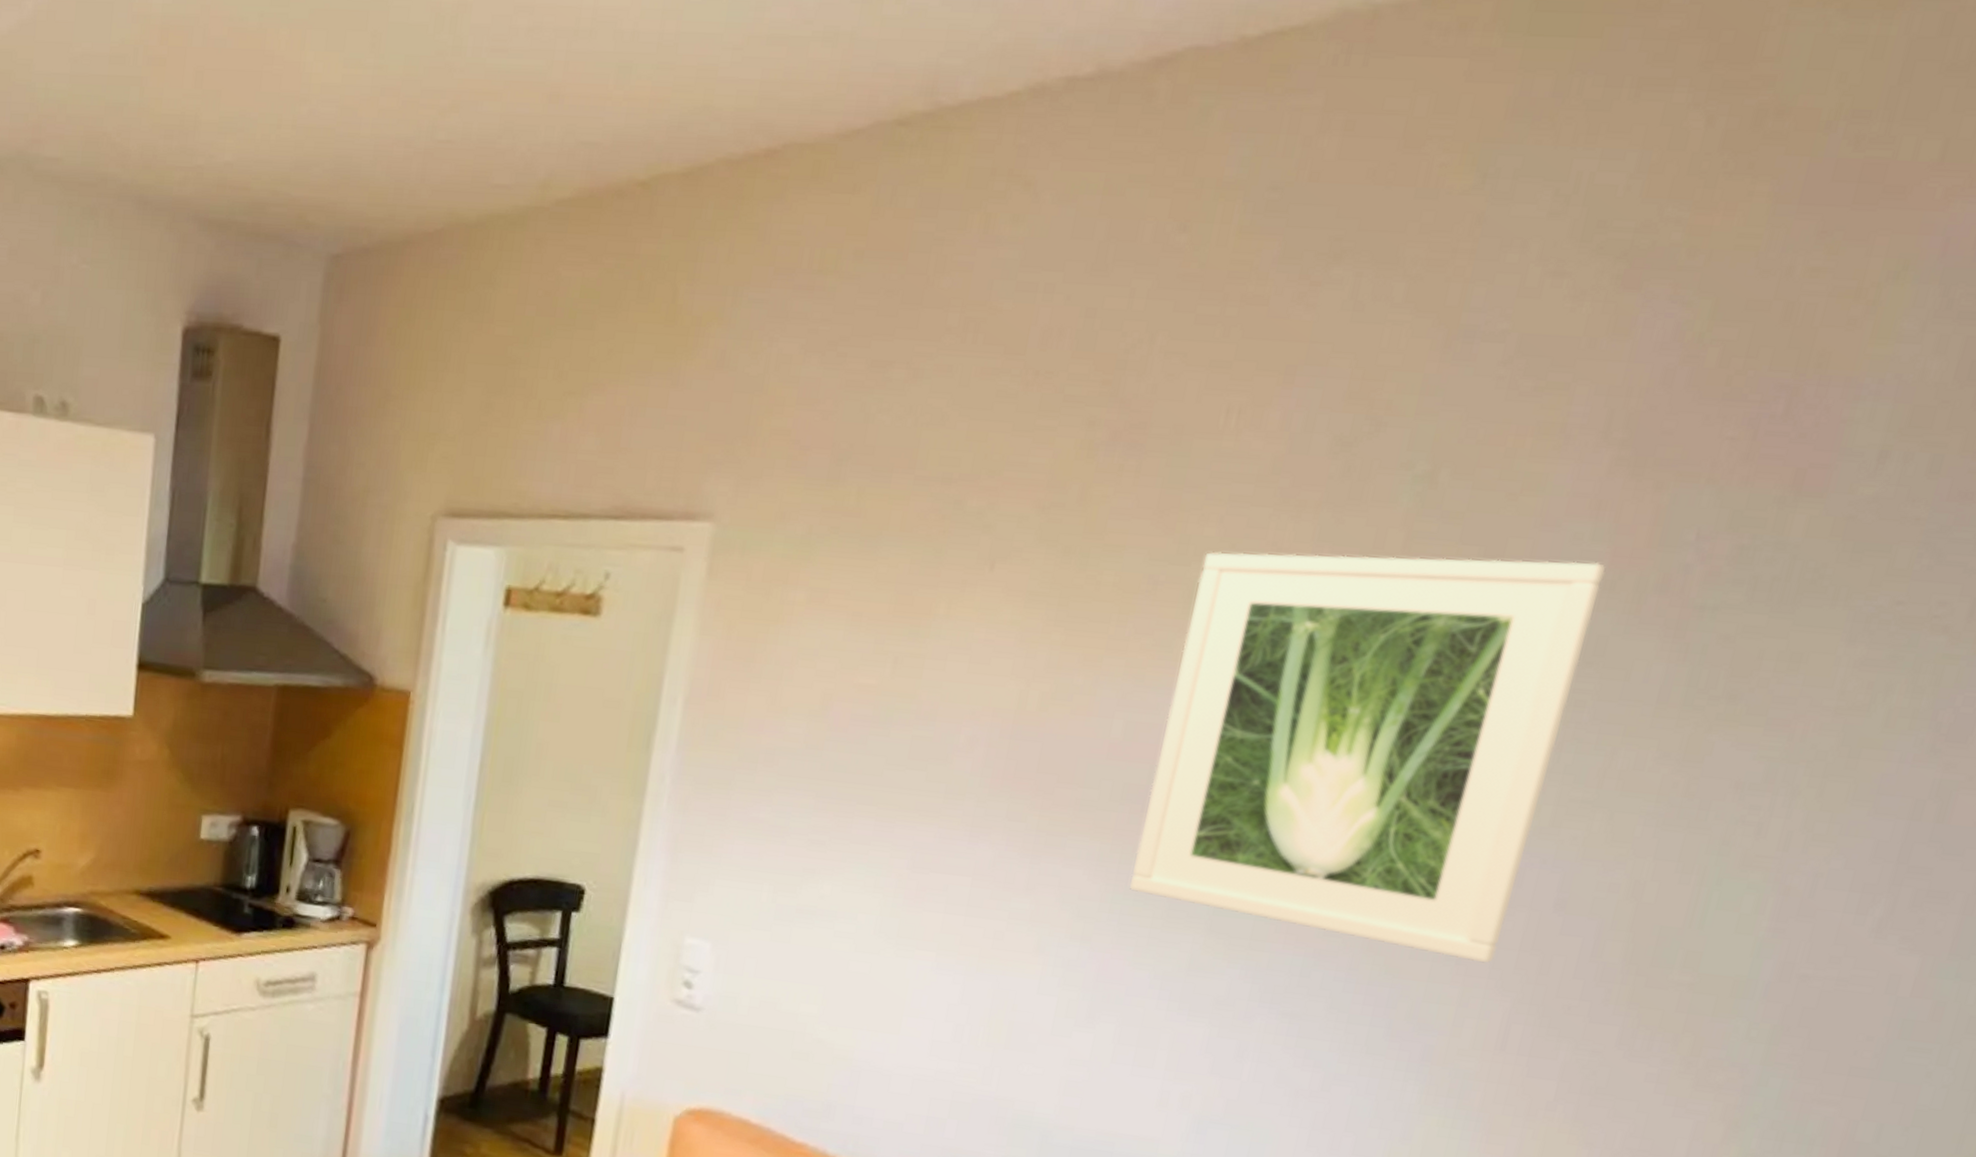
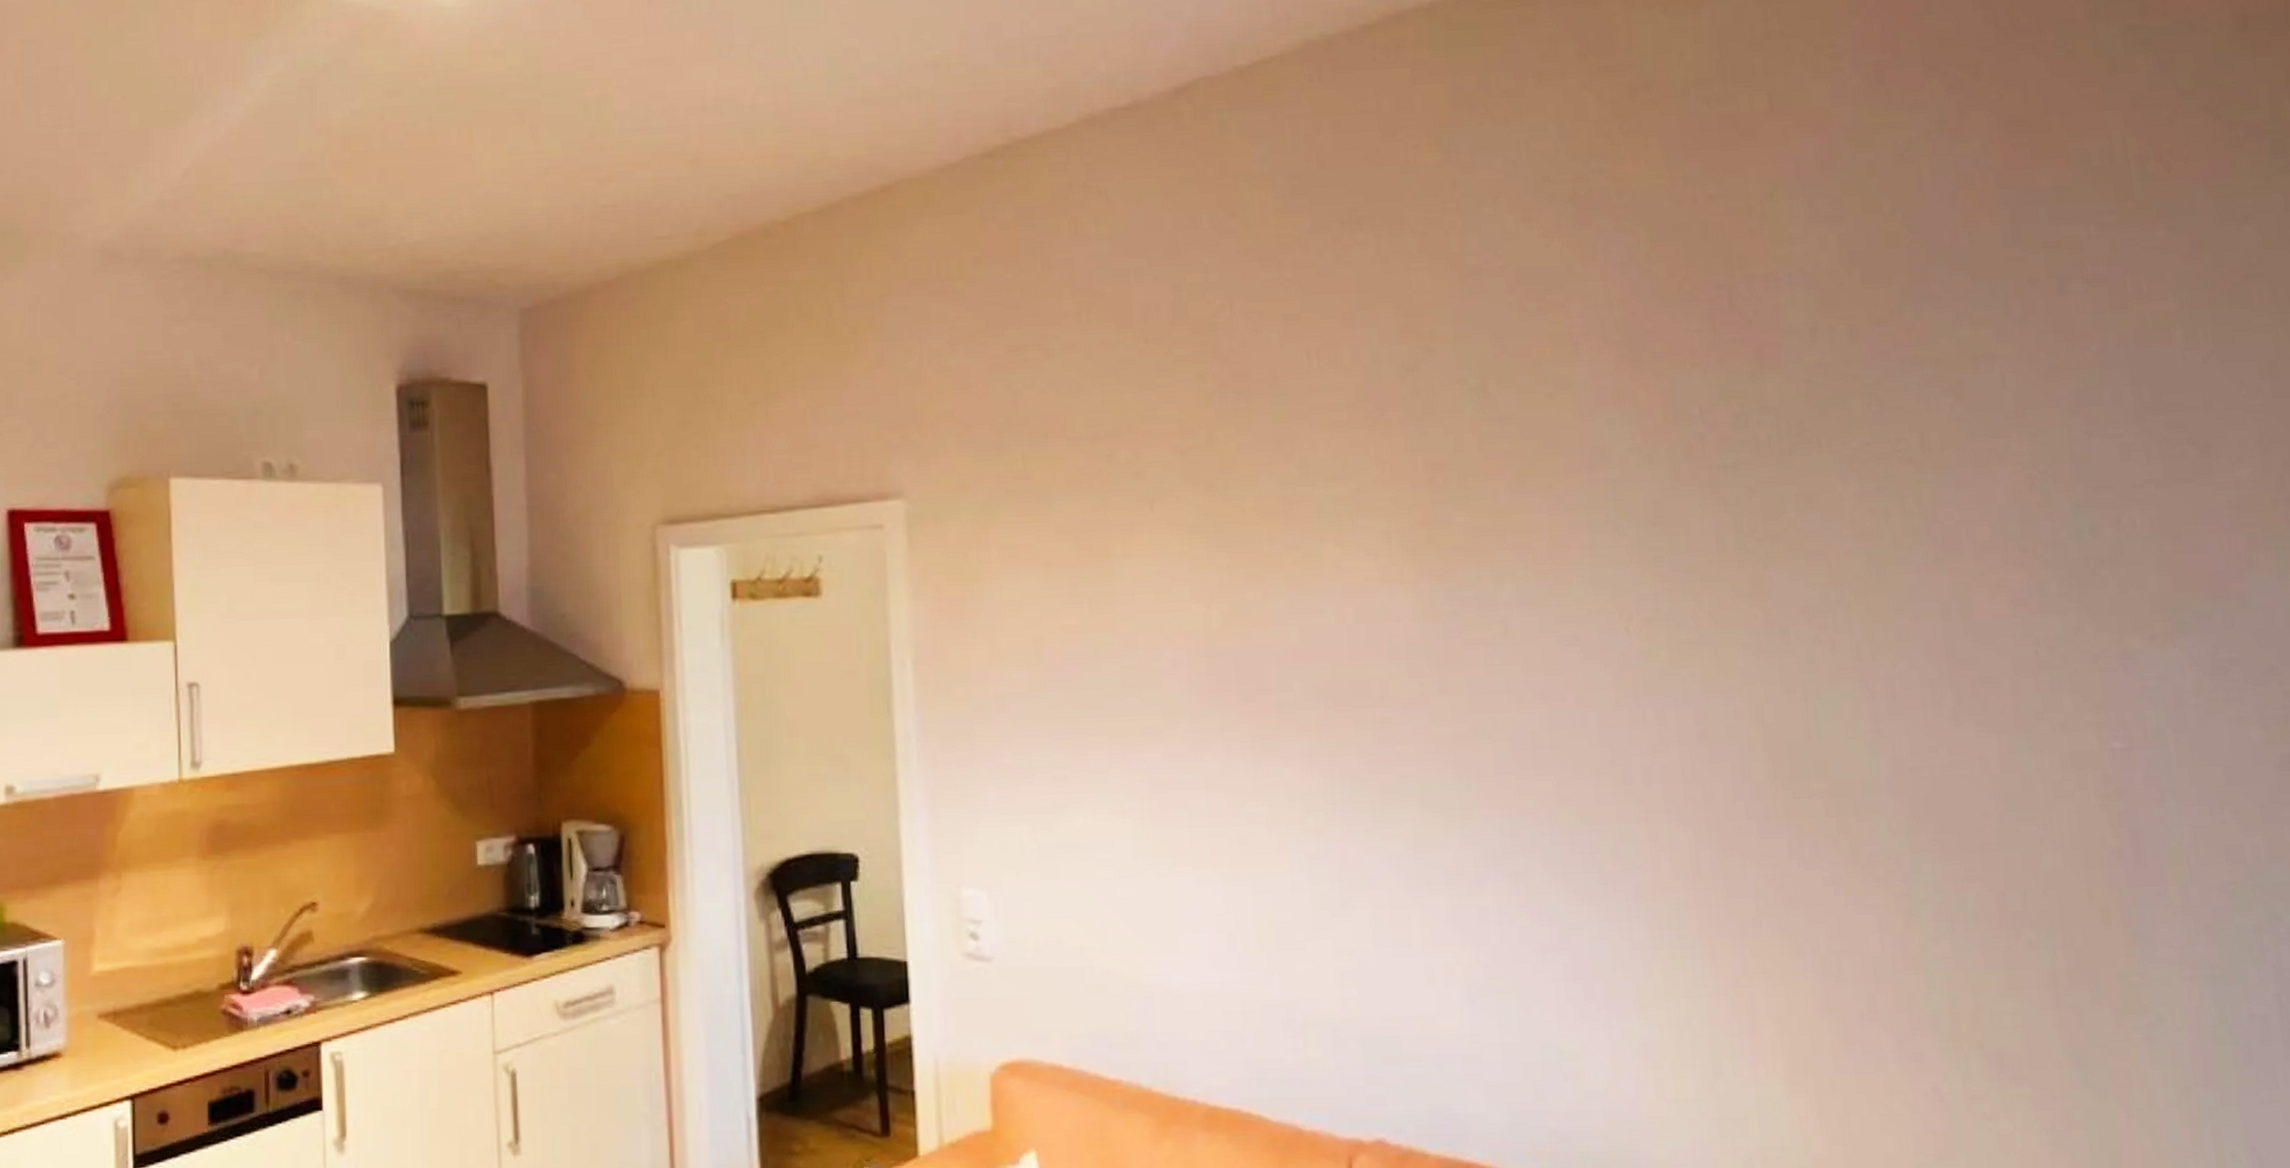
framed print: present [1129,551,1605,963] -> none [1324,441,1665,799]

